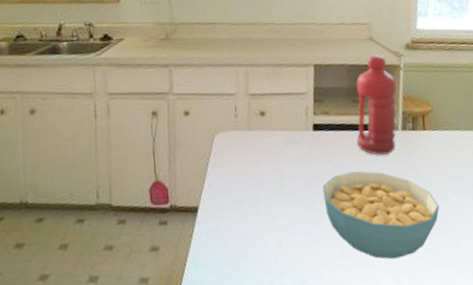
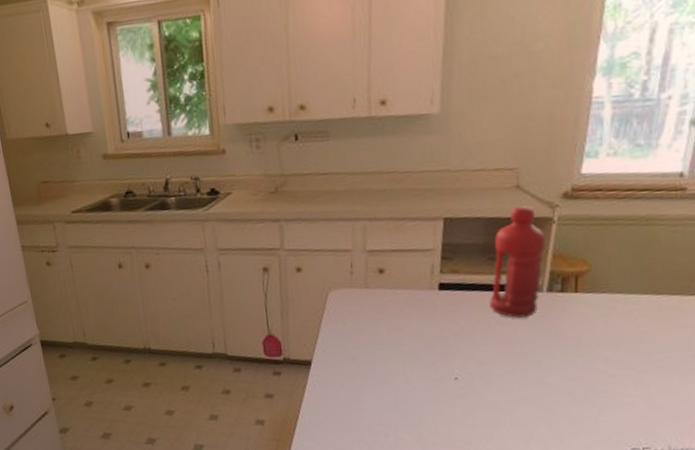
cereal bowl: present [322,171,439,260] -> none [445,334,584,424]

